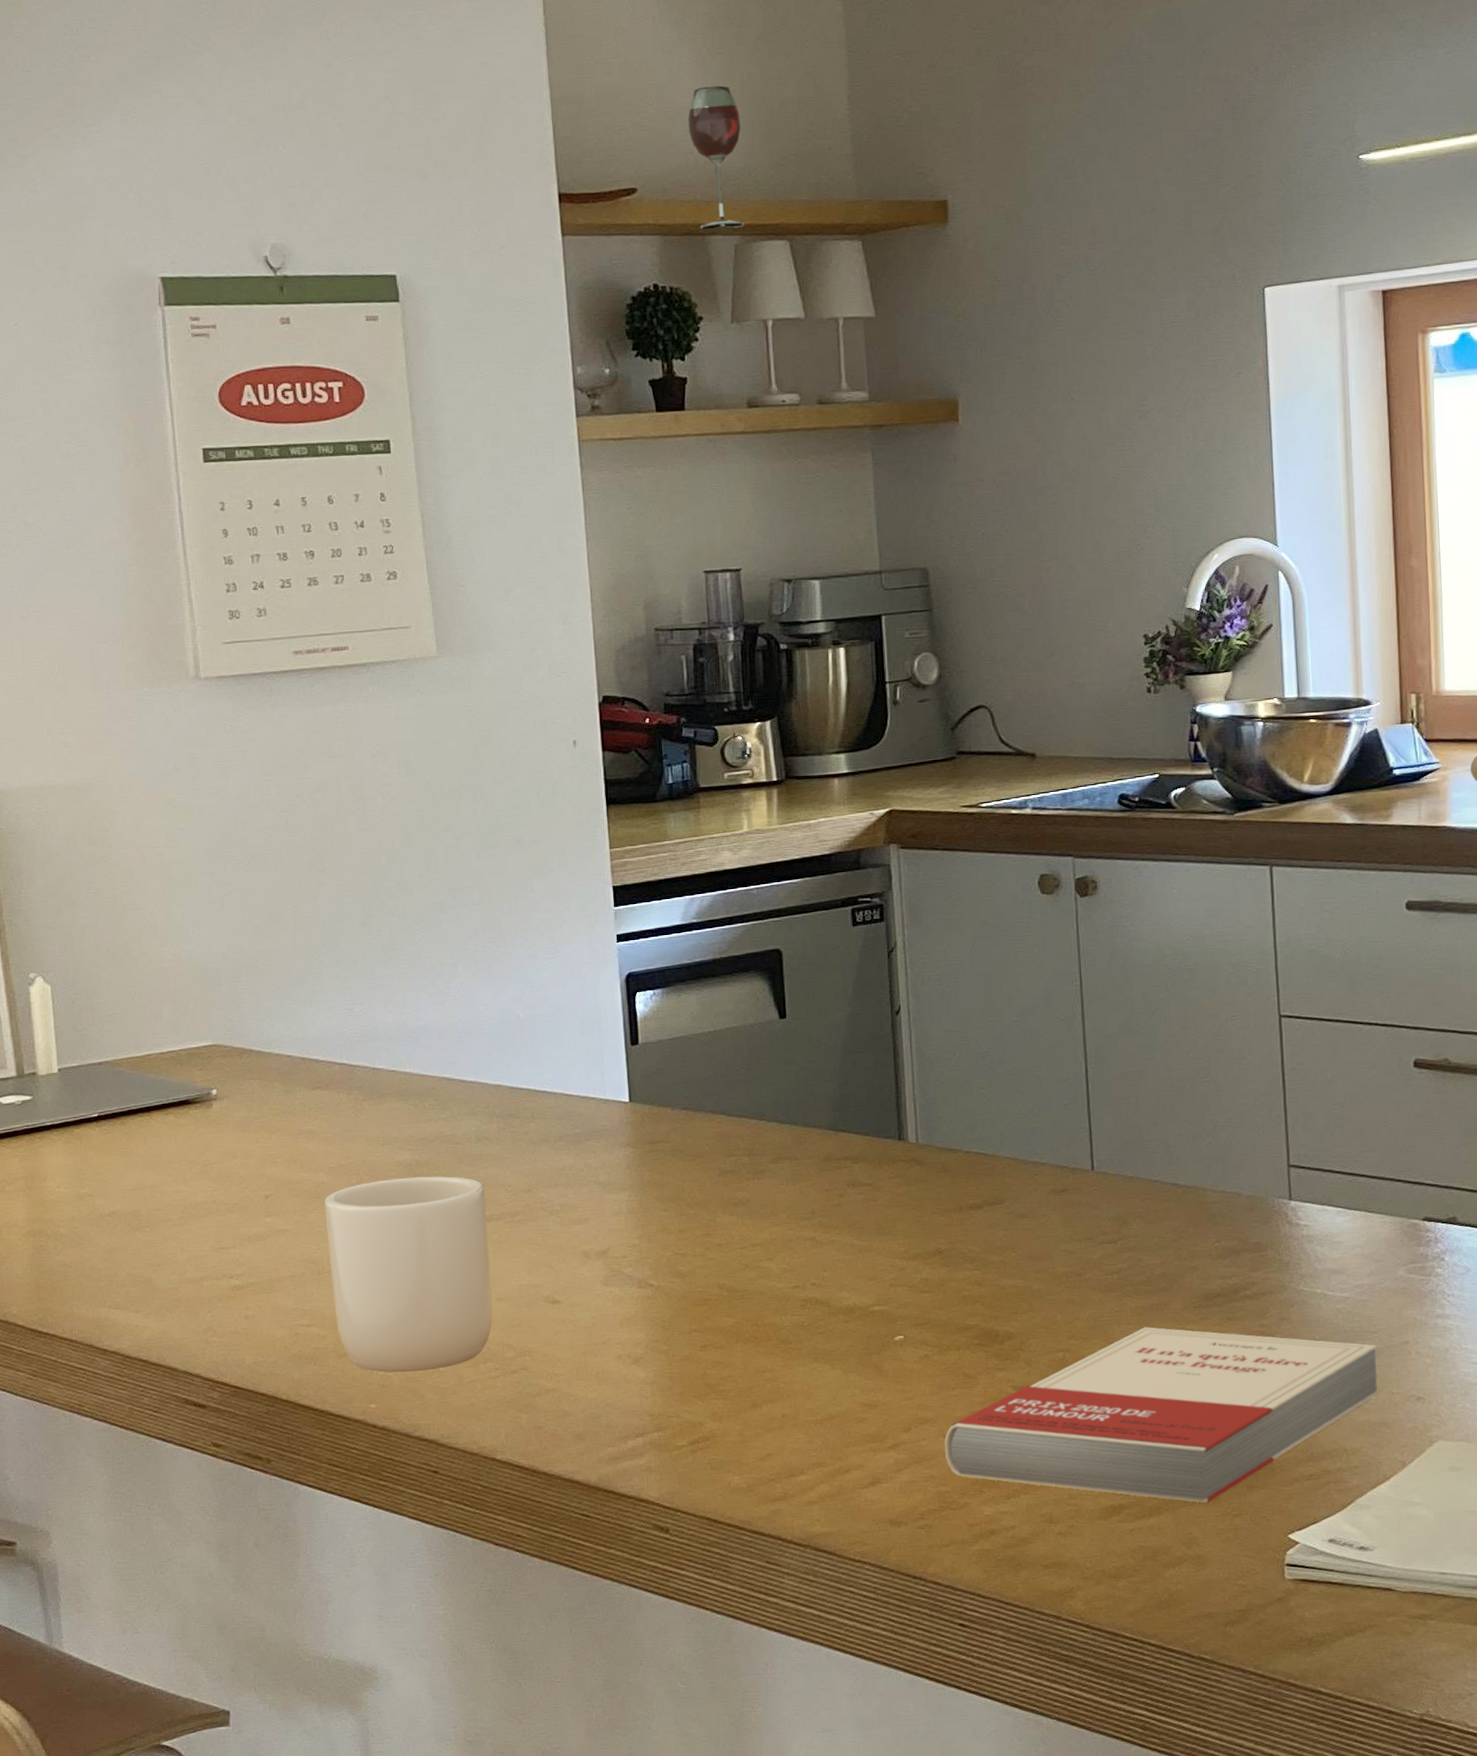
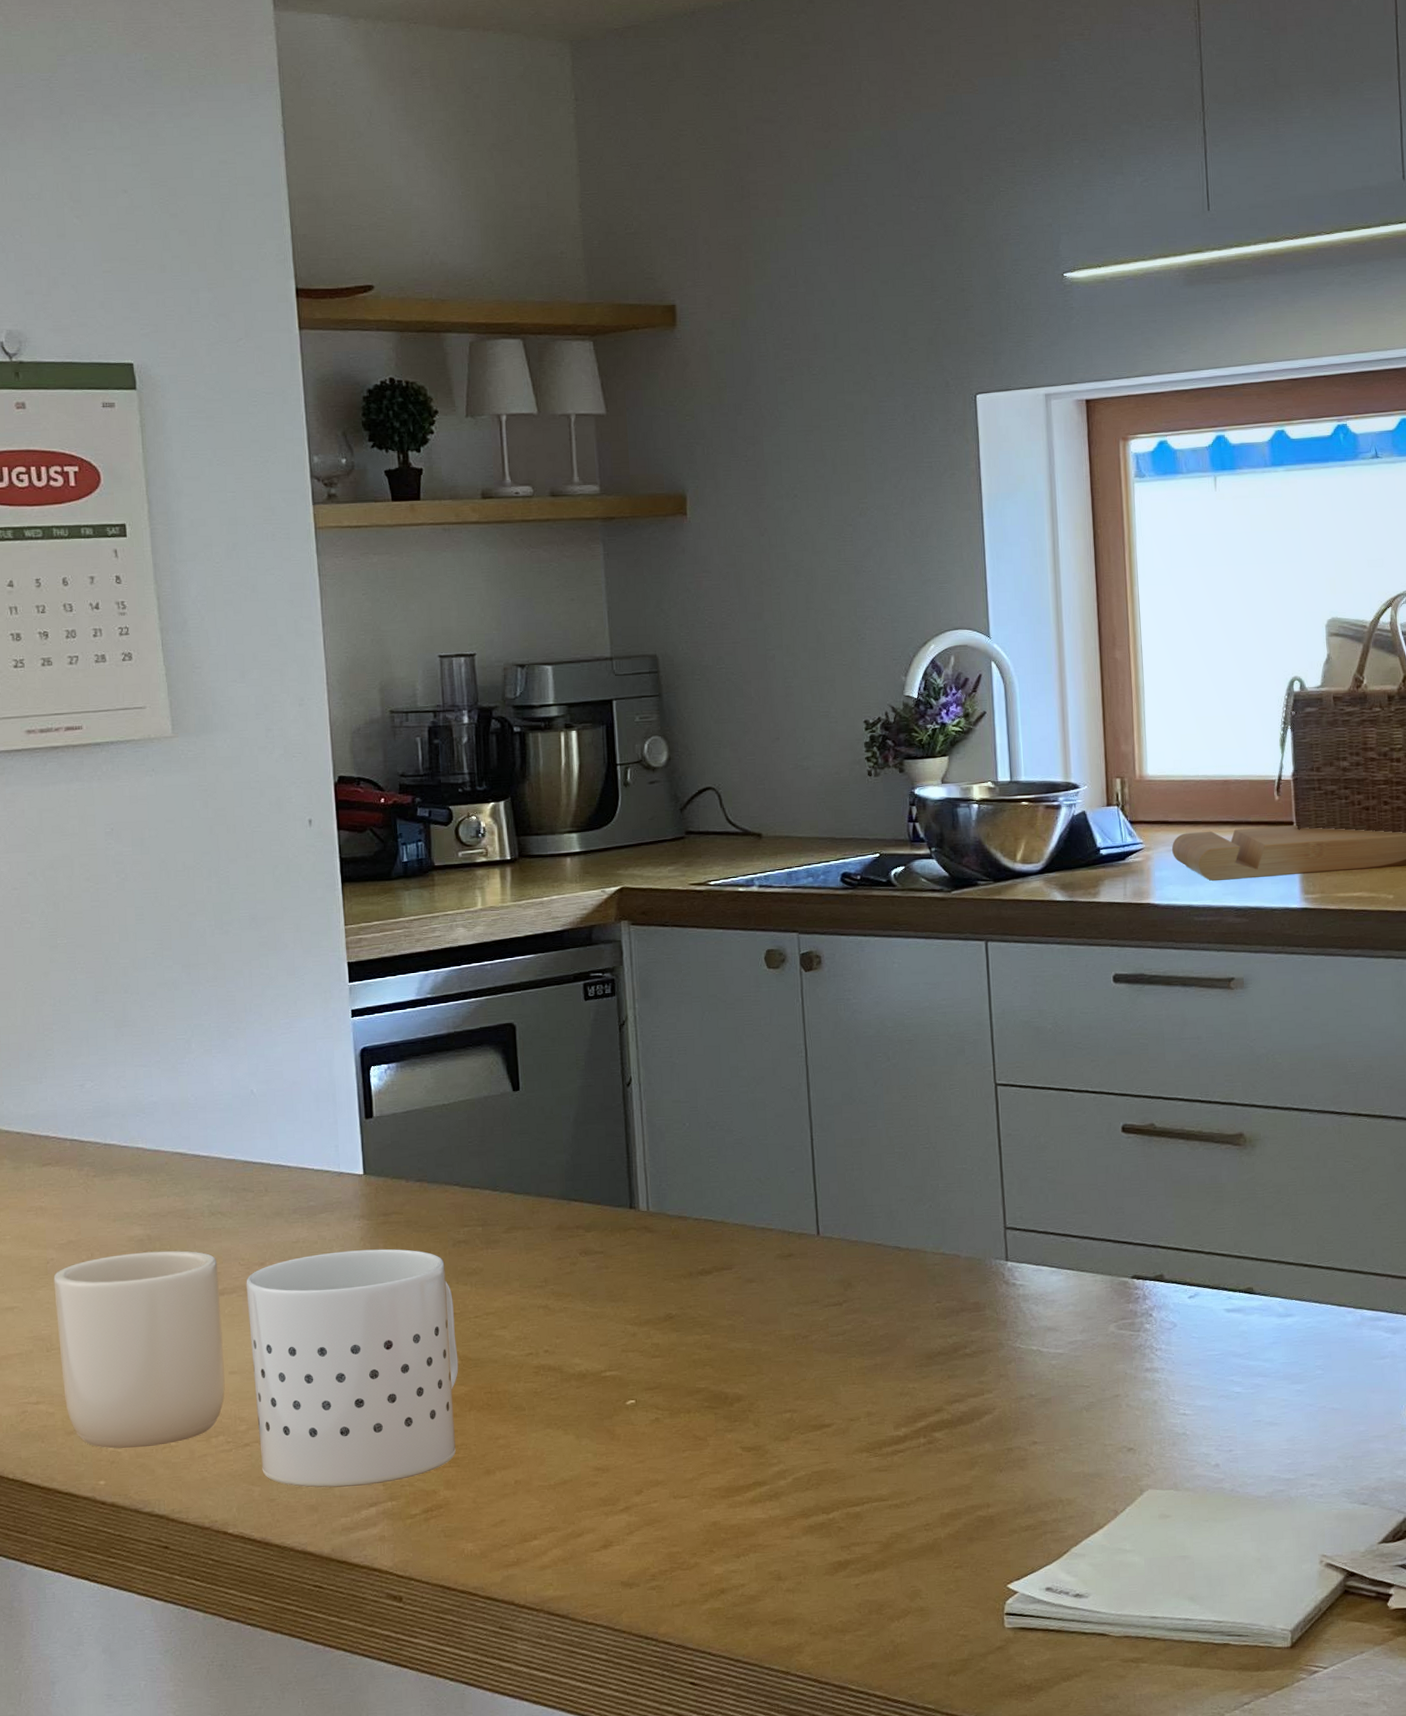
mug: none [513,1177,725,1417] -> present [246,1249,459,1488]
wineglass: present [687,85,744,231] -> none [423,190,479,328]
book: present [945,1327,1380,1503] -> none [675,1386,1093,1556]

